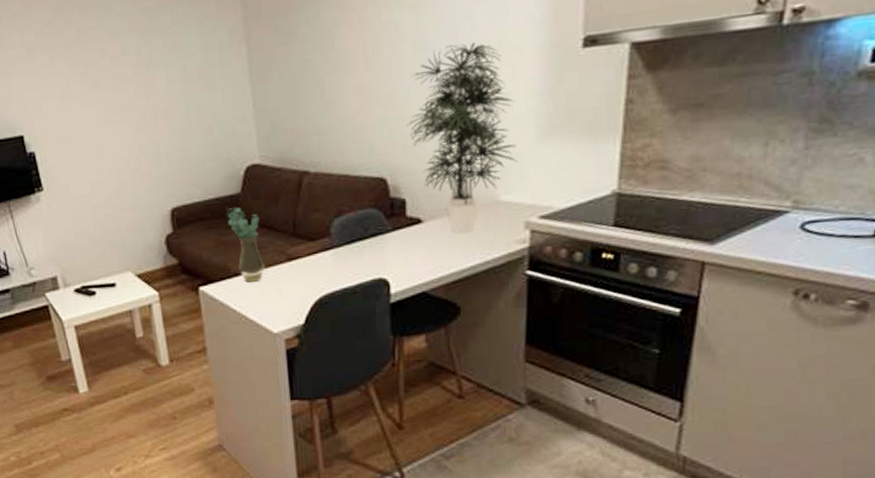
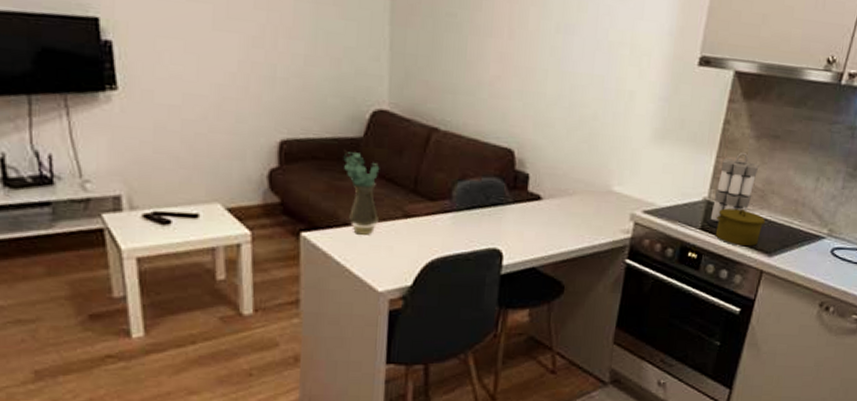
plant: present [406,42,517,234] -> none [540,34,637,217]
spice rack: none [619,130,681,222] -> present [706,152,760,228]
cooking pot: none [633,194,699,238] -> present [715,208,765,247]

